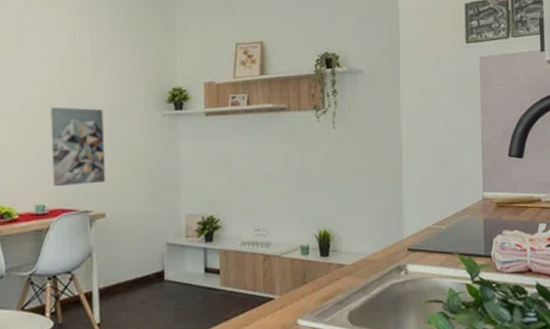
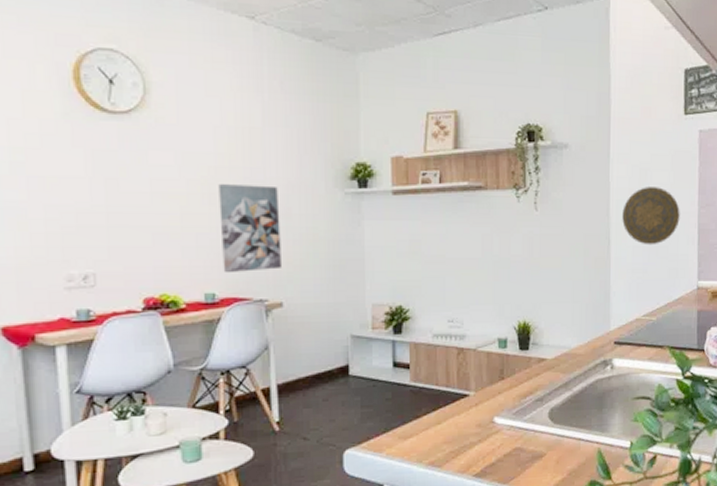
decorative plate: none [412,107,465,160] -> present [622,187,680,245]

